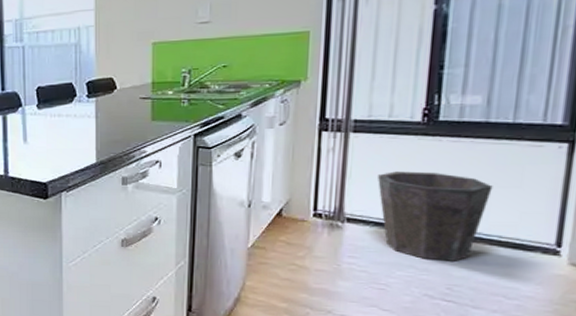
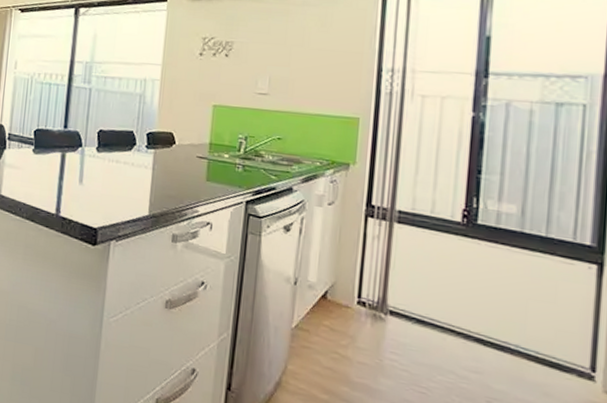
waste bin: present [378,171,493,261] -> none [420,268,529,373]

